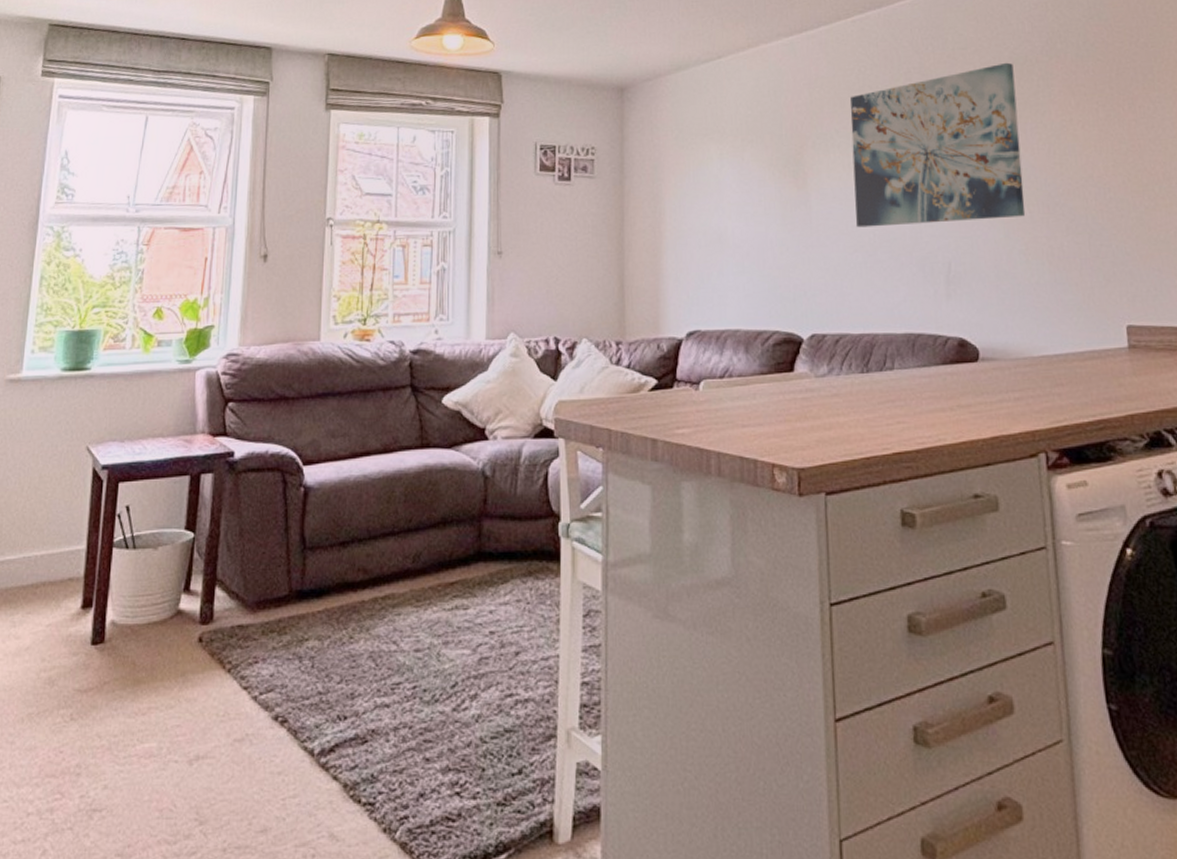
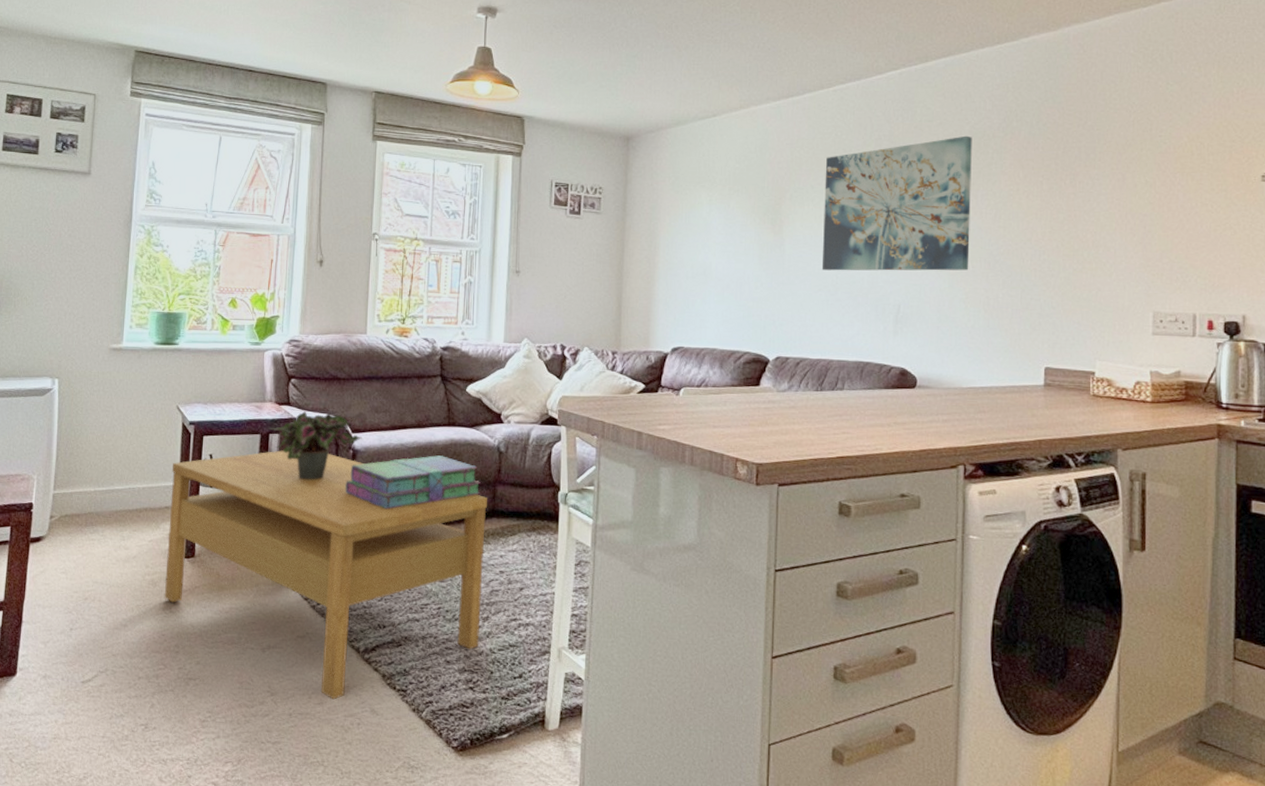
coffee table: none [63,494,472,824] -> present [164,450,488,700]
potted plant: none [197,442,316,530] -> present [267,411,362,480]
stack of books: none [295,486,463,561] -> present [345,455,481,510]

